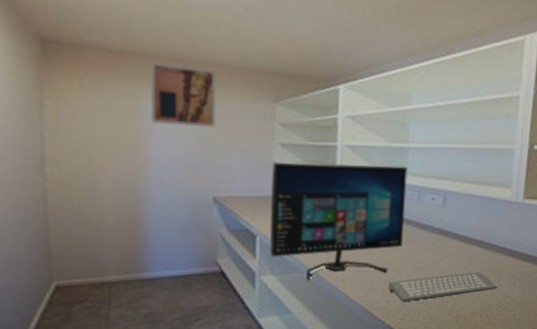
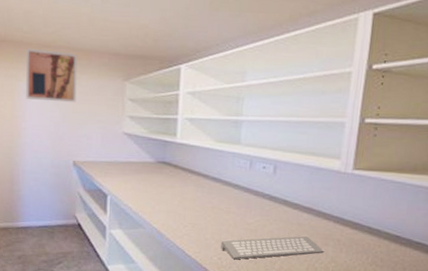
computer monitor: present [269,162,408,281] -> none [118,133,241,236]

